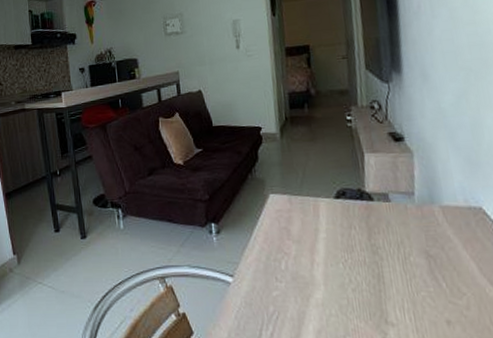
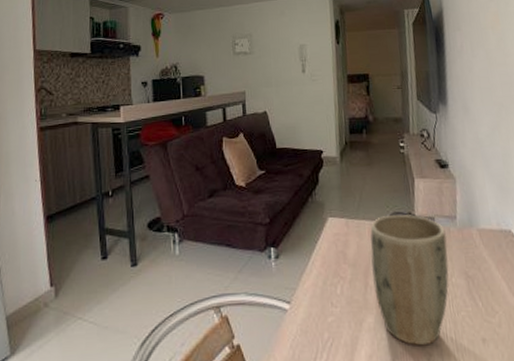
plant pot: none [315,190,406,324] -> present [370,214,449,346]

